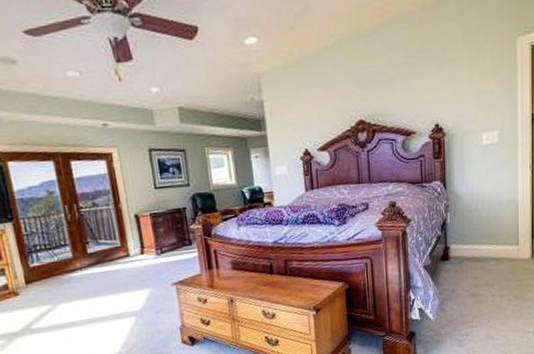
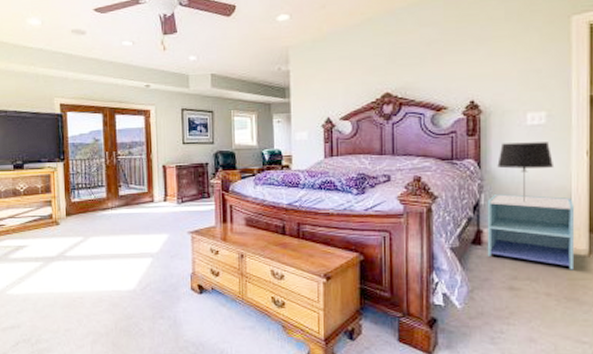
nightstand: none [452,209,521,273] -> present [487,194,575,270]
table lamp: none [460,159,504,217] -> present [497,142,553,203]

